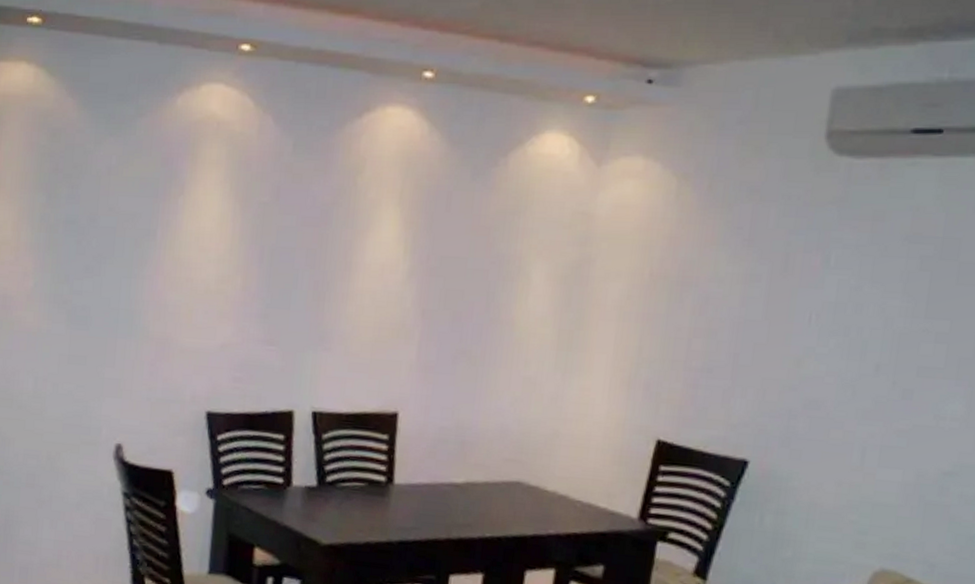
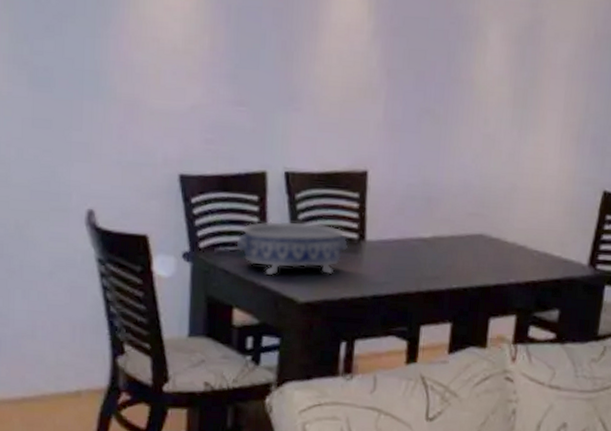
decorative bowl: none [260,461,375,518] -> present [236,221,348,276]

